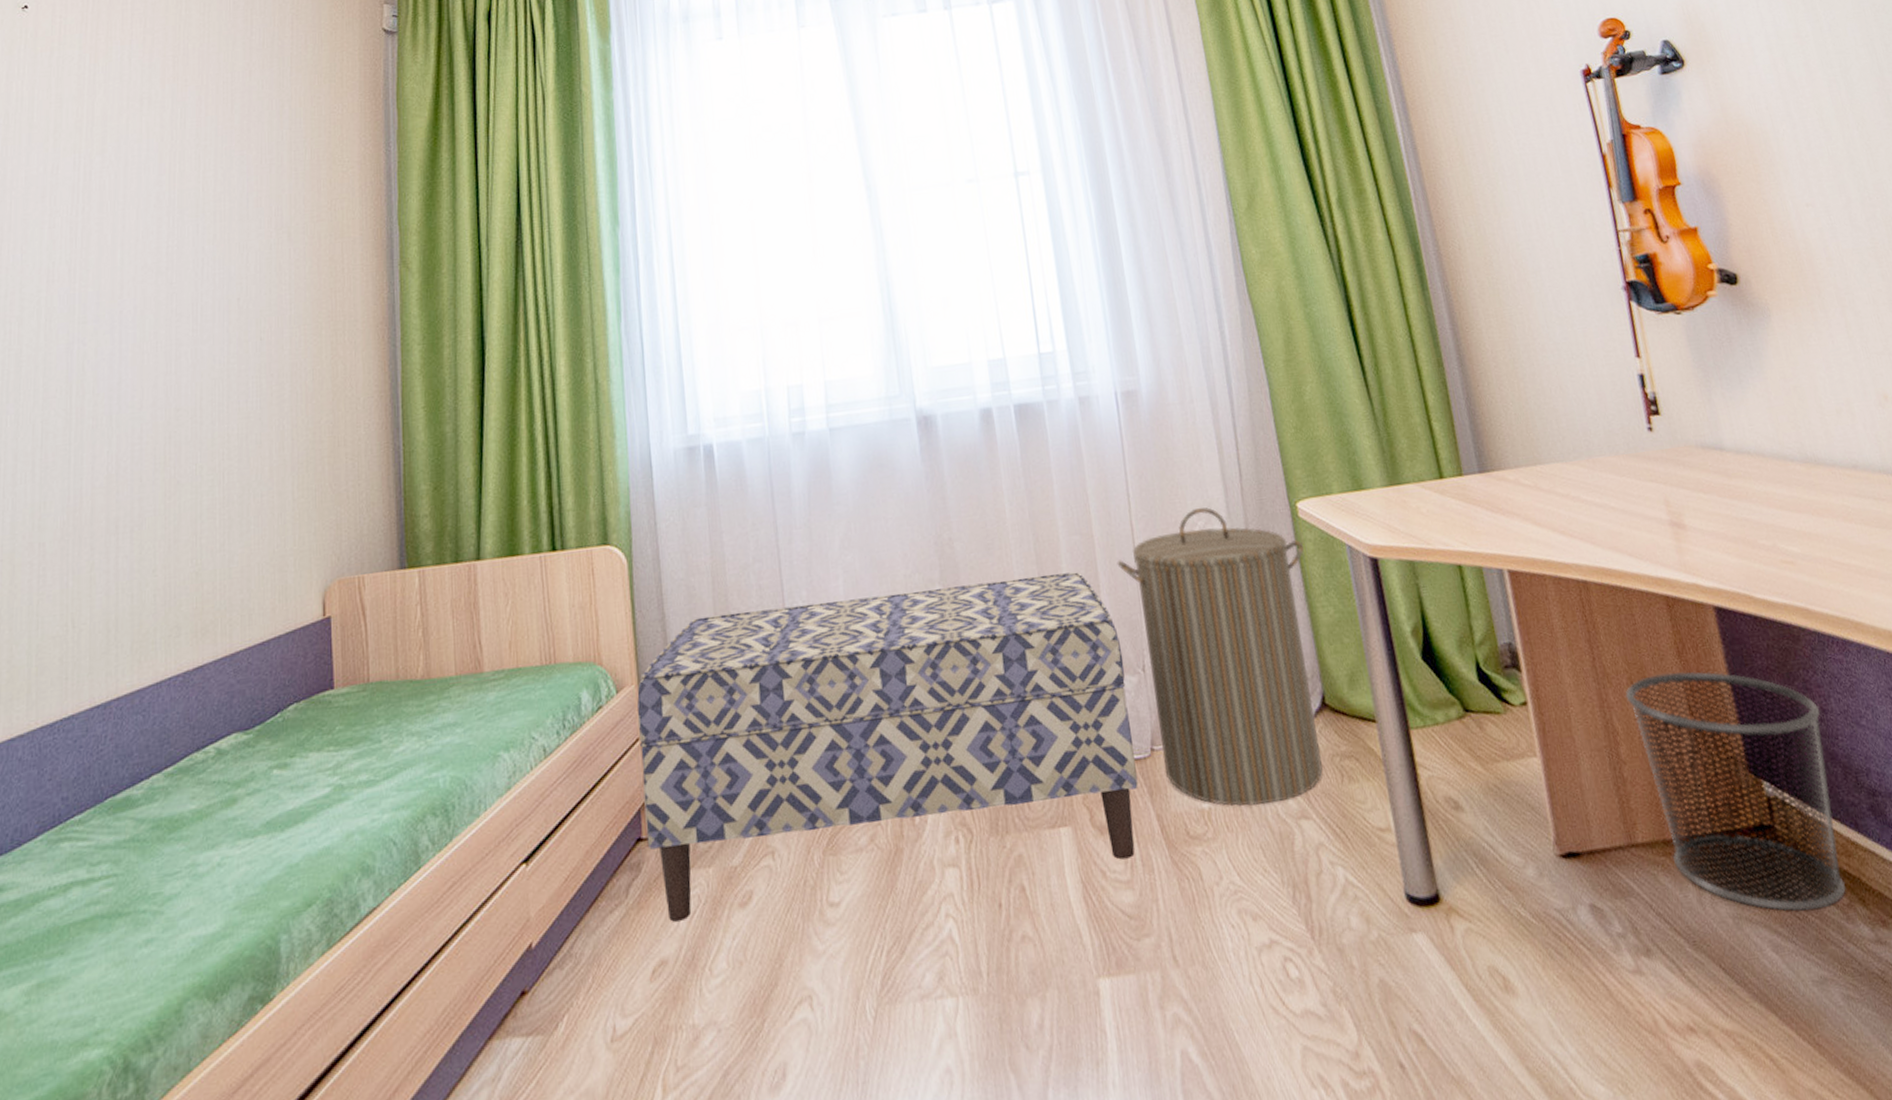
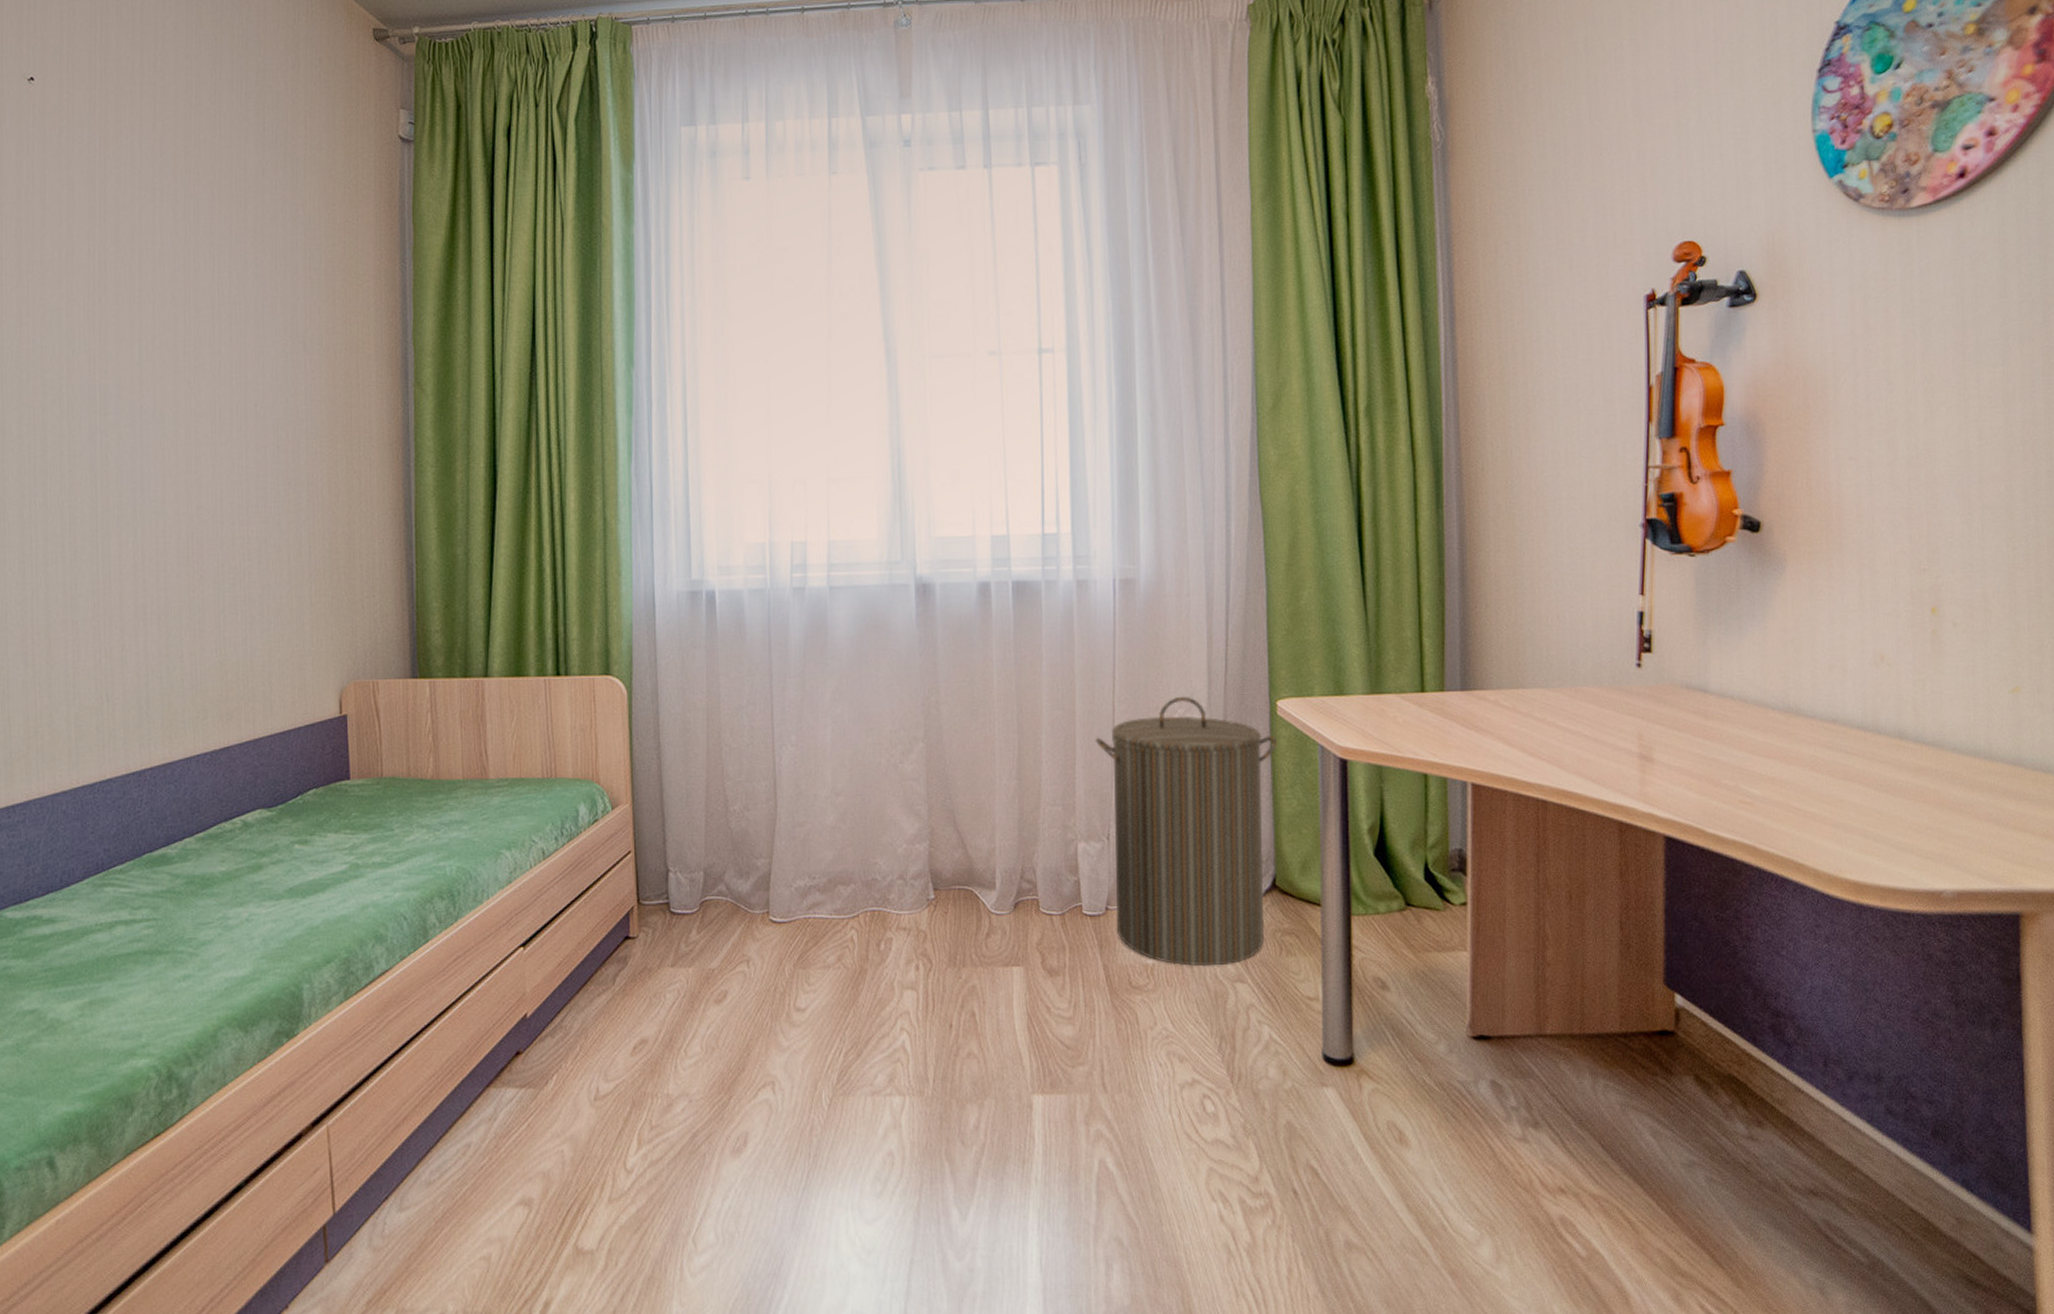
bench: present [637,572,1138,922] -> none [630,743,1090,1009]
waste bin: present [1625,671,1846,912] -> none [1562,890,1745,1106]

